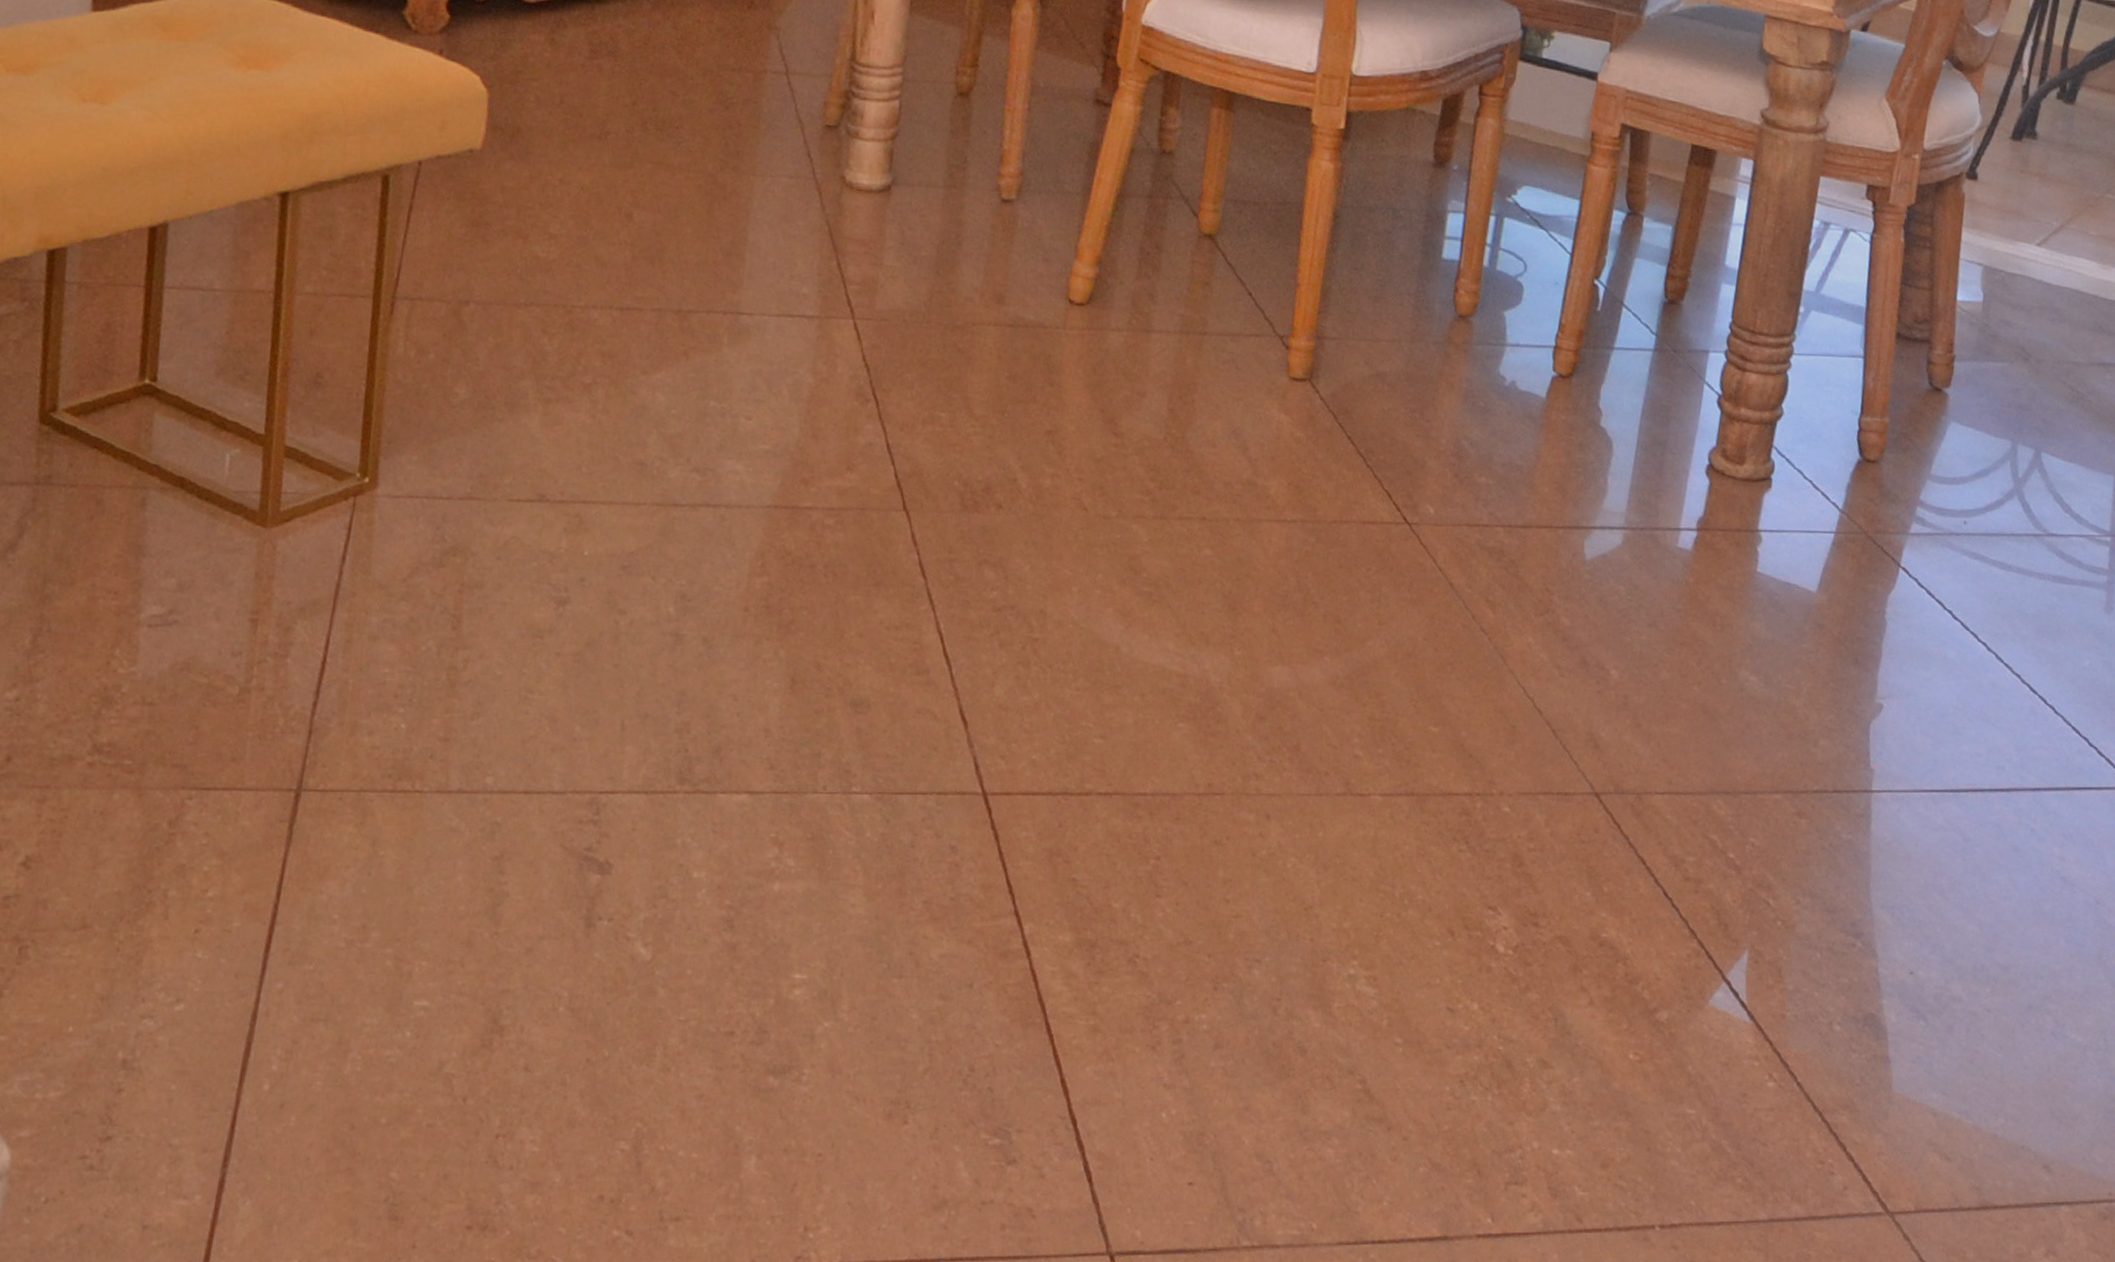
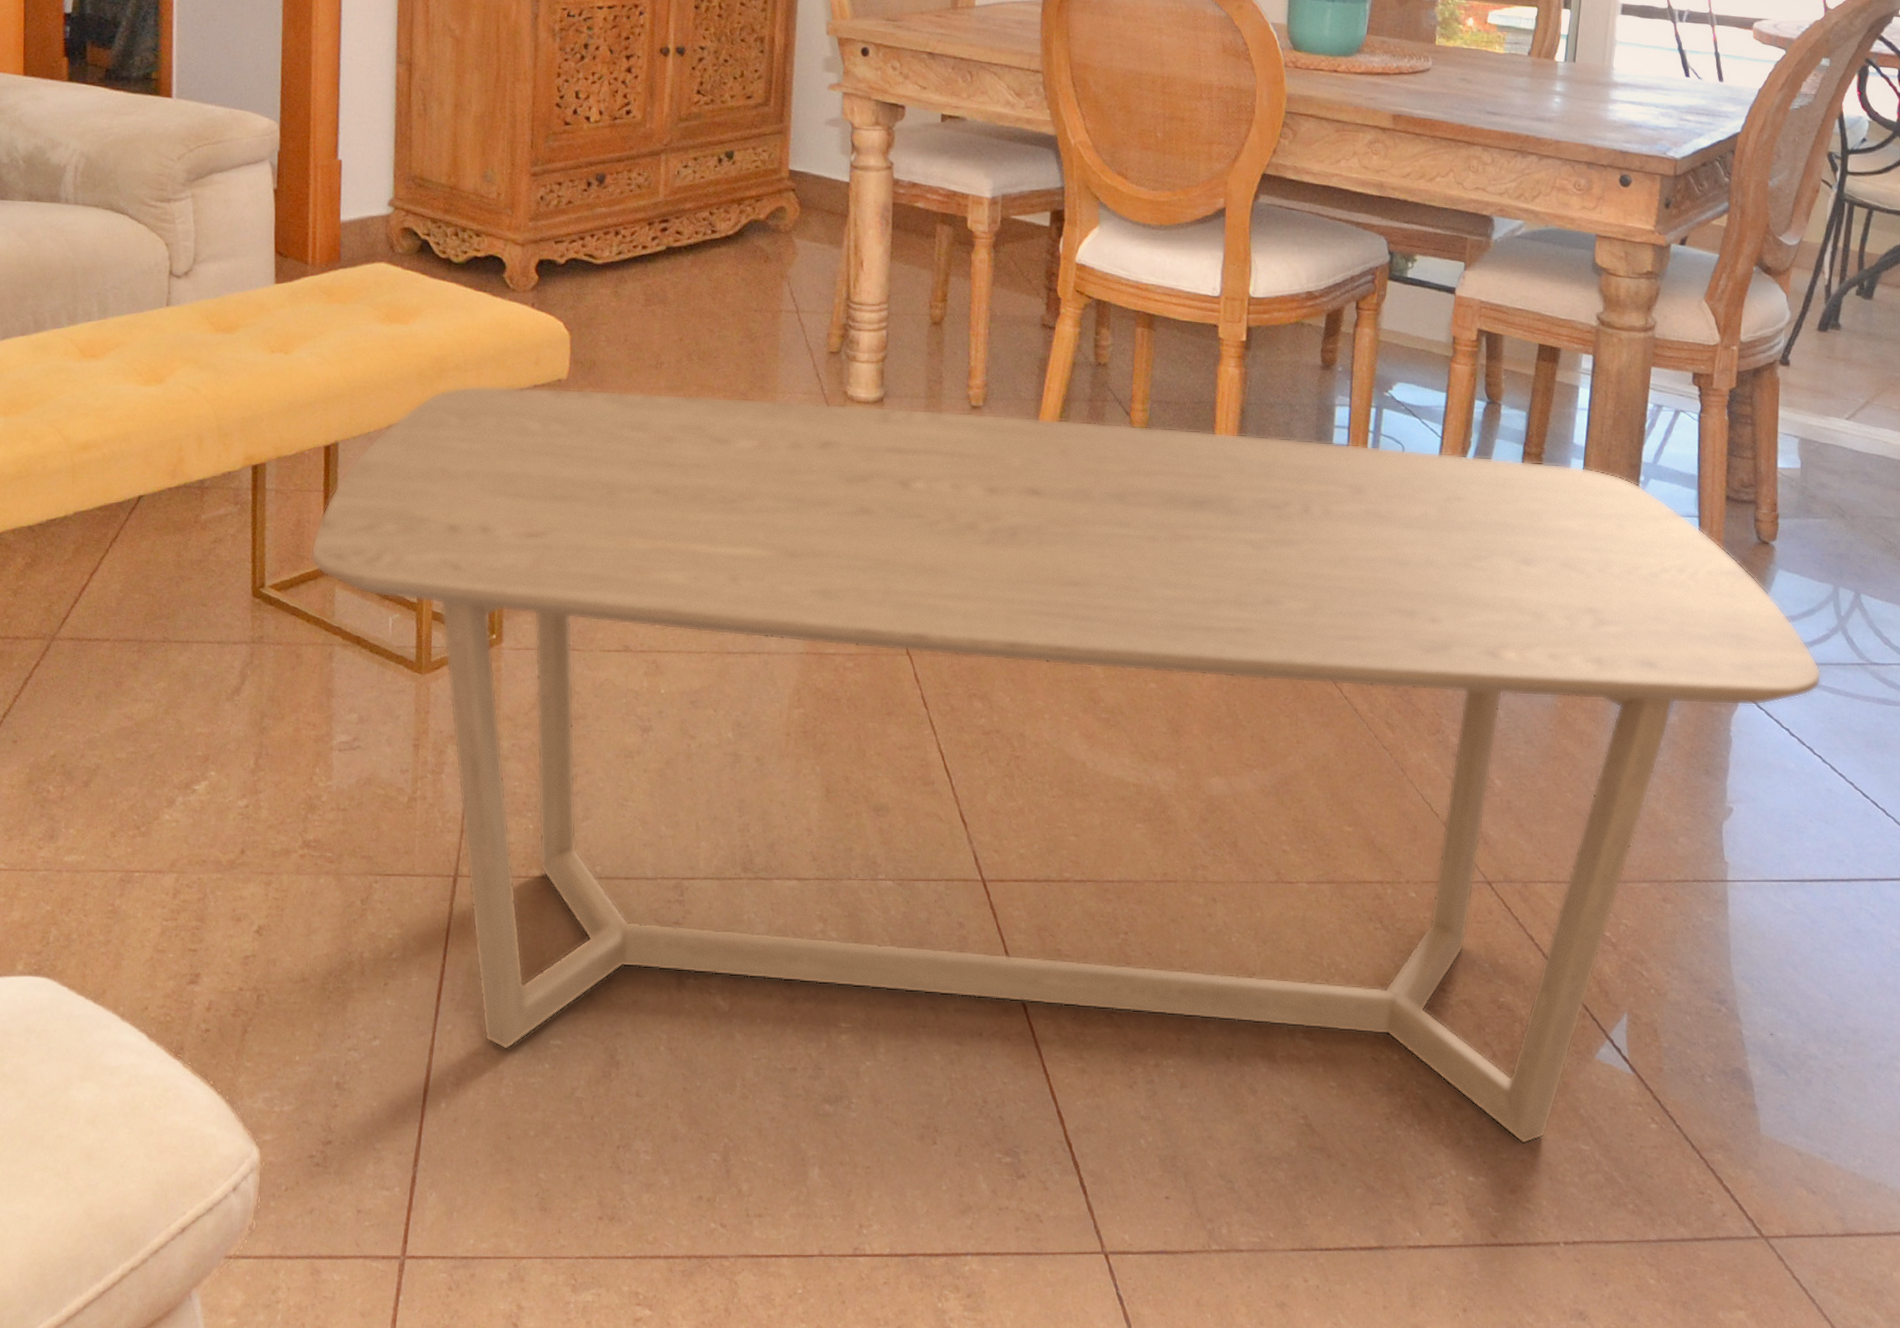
coffee table: none [122,153,1993,1109] -> present [310,385,1822,1145]

